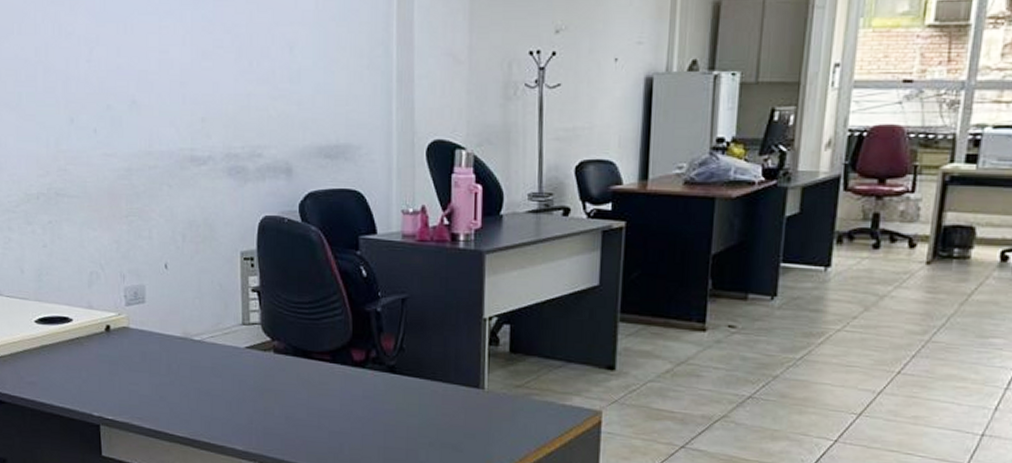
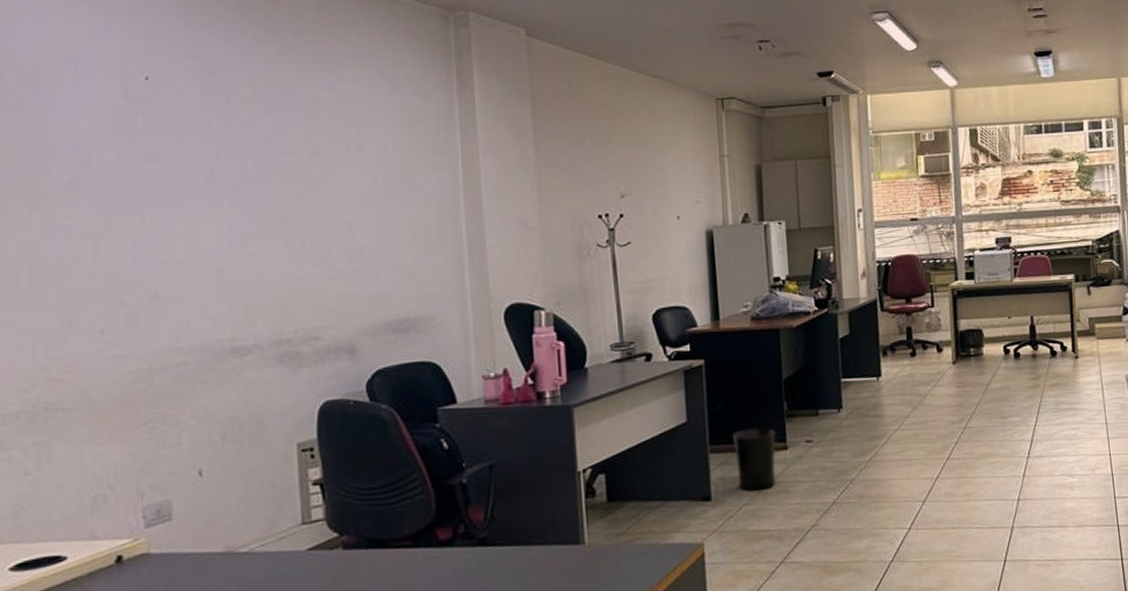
waste bin: none [645,302,695,370] -> present [732,427,776,492]

